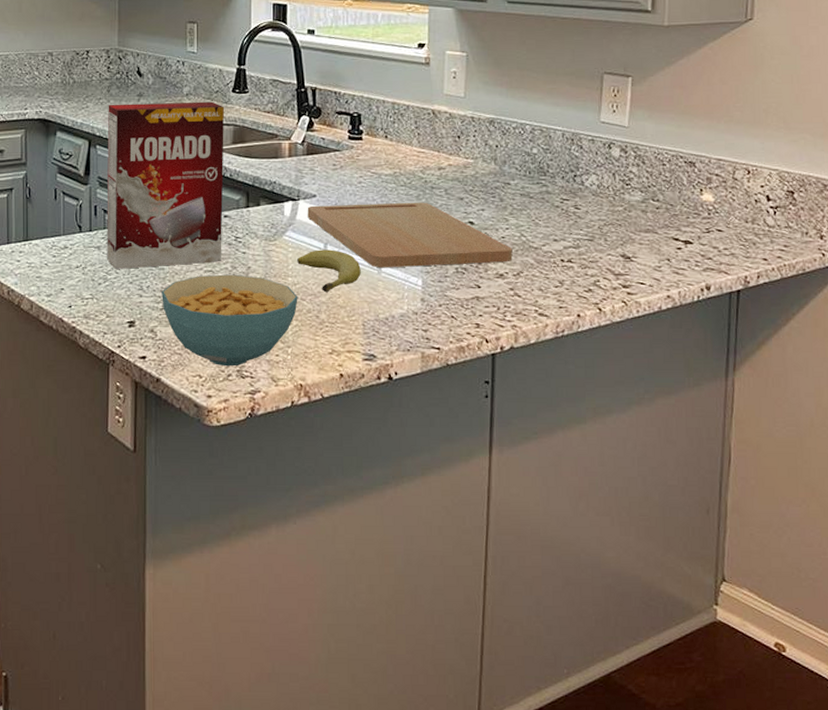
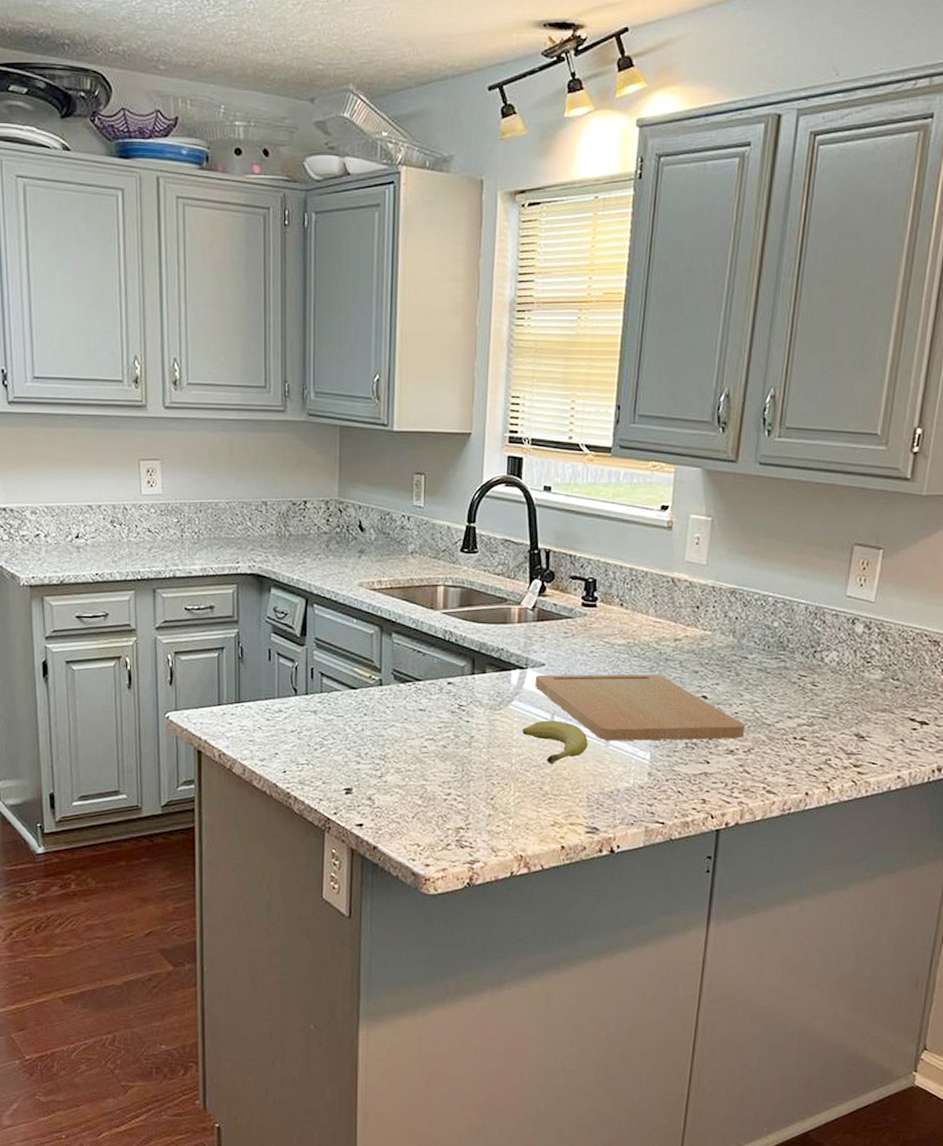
cereal box: present [107,101,225,269] -> none [324,560,452,735]
cereal bowl: present [162,274,298,367] -> none [380,743,522,836]

